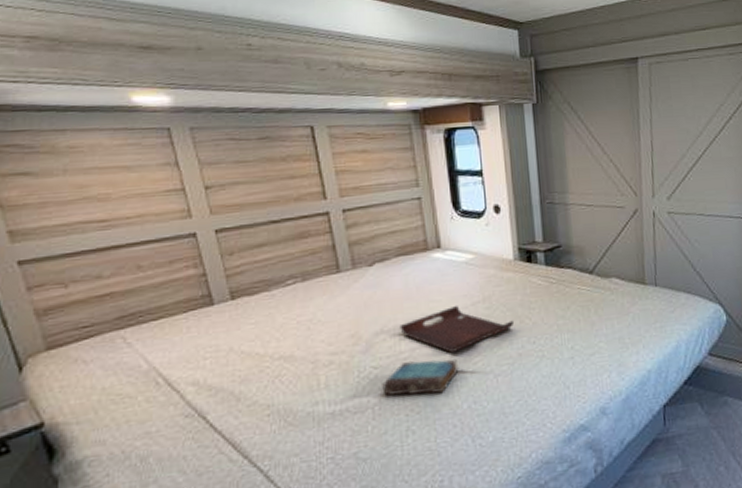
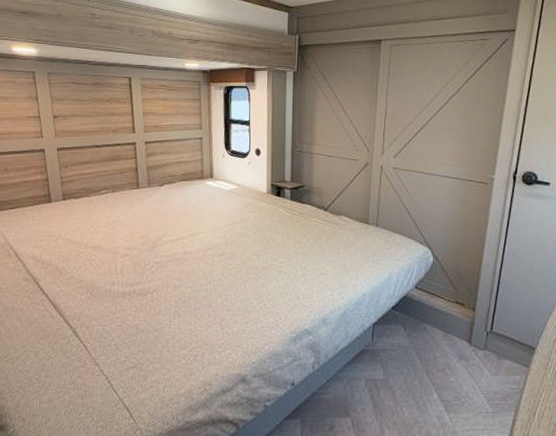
book: present [382,359,458,396] -> none [160,262,216,289]
serving tray: present [399,305,515,354] -> none [177,223,263,260]

